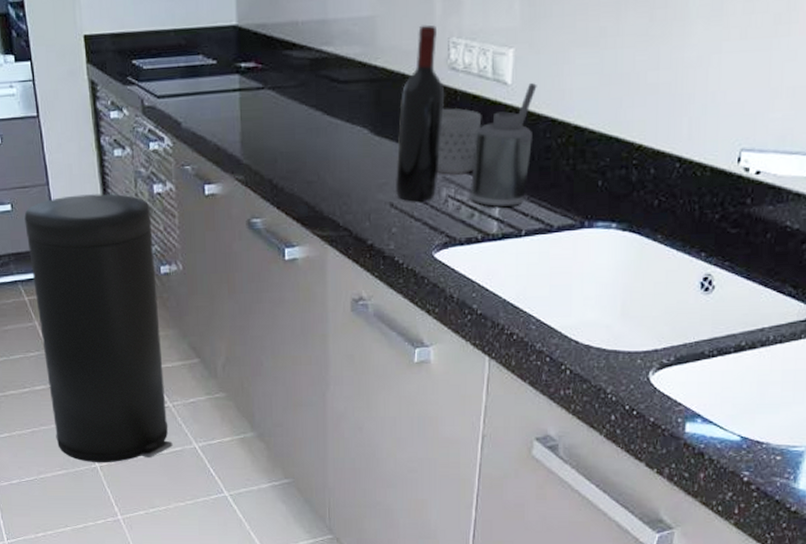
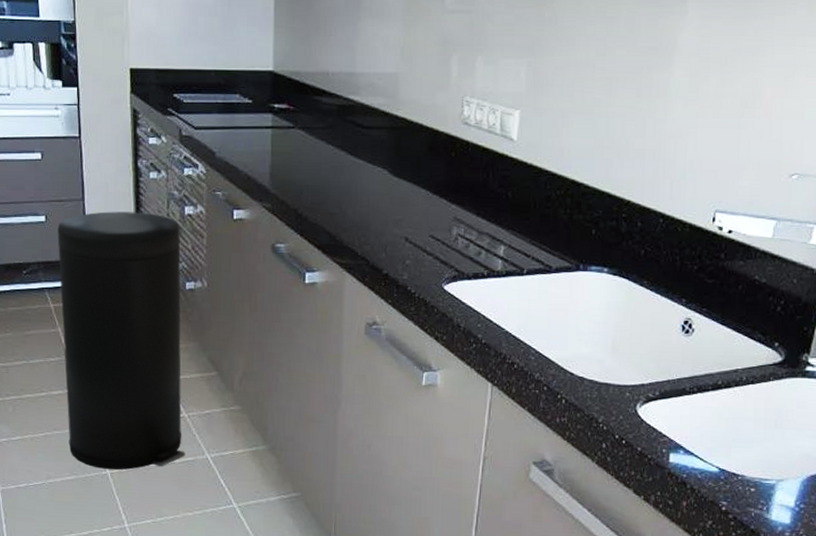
wine bottle: present [395,24,444,202] -> none [410,84,457,238]
mug: present [437,108,482,174] -> none [449,157,491,215]
soap dispenser: present [469,83,537,208] -> none [477,141,539,248]

